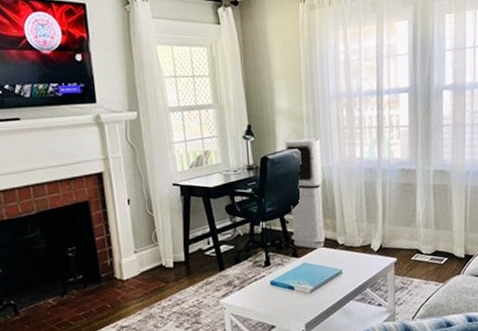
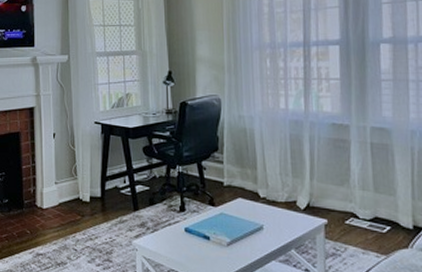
air purifier: present [284,138,326,249] -> none [204,86,246,200]

